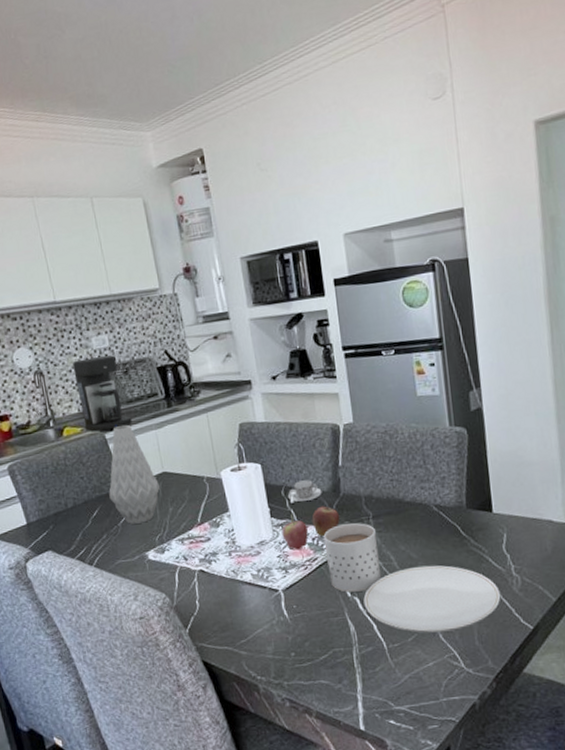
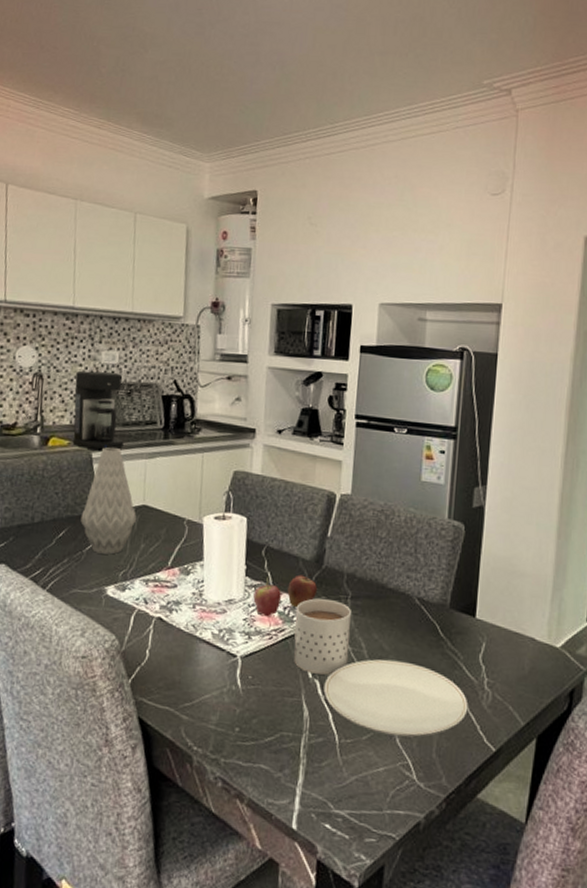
teacup: present [287,480,322,503] -> none [267,543,305,567]

